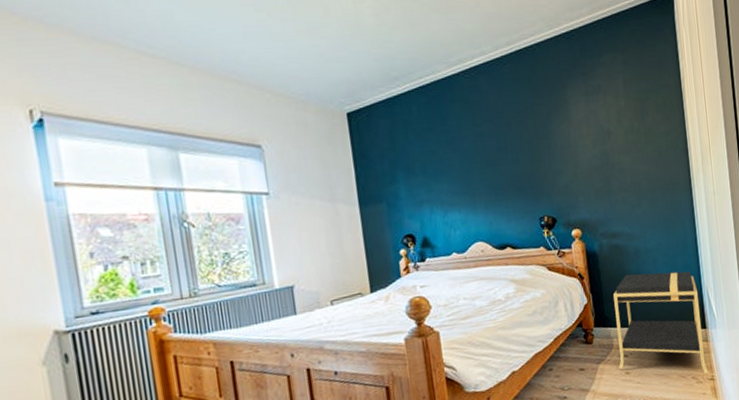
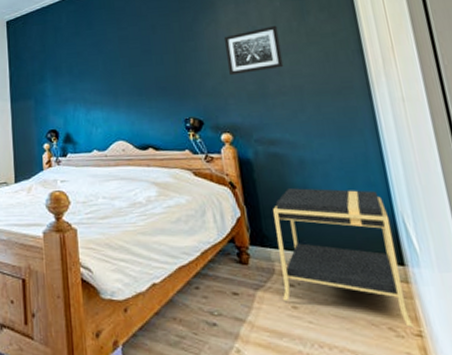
wall art: none [575,125,626,174] -> present [223,25,284,76]

